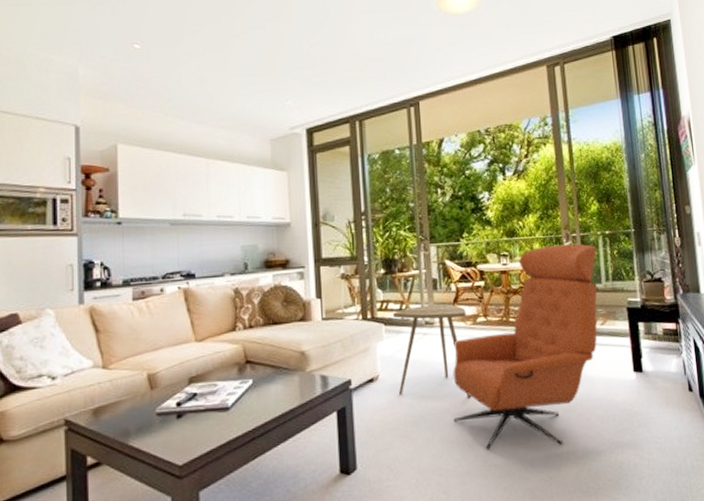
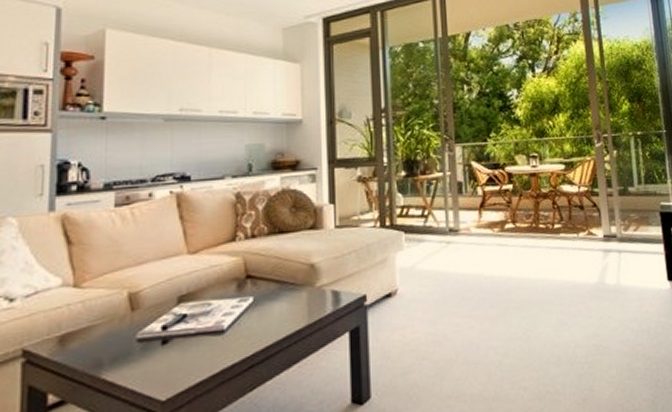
side table: present [393,303,471,398] -> none [414,208,498,313]
lounge chair: present [453,244,598,449] -> none [478,145,630,370]

